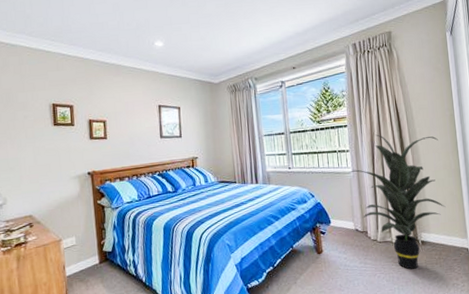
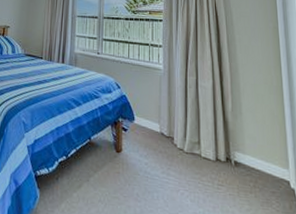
indoor plant: present [348,134,446,269] -> none [159,34,265,194]

